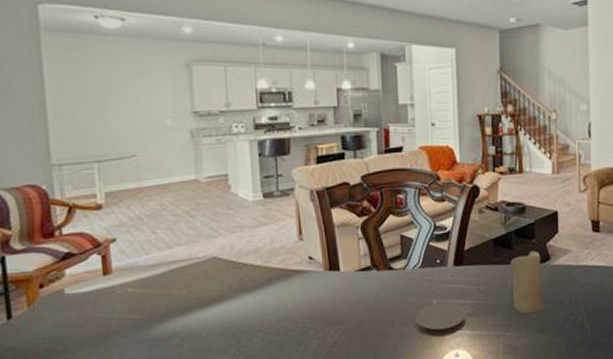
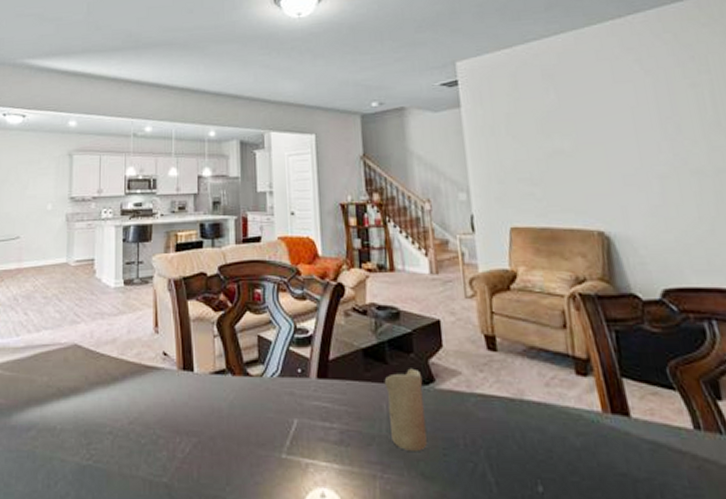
coaster: present [415,302,466,337] -> none [274,422,333,467]

